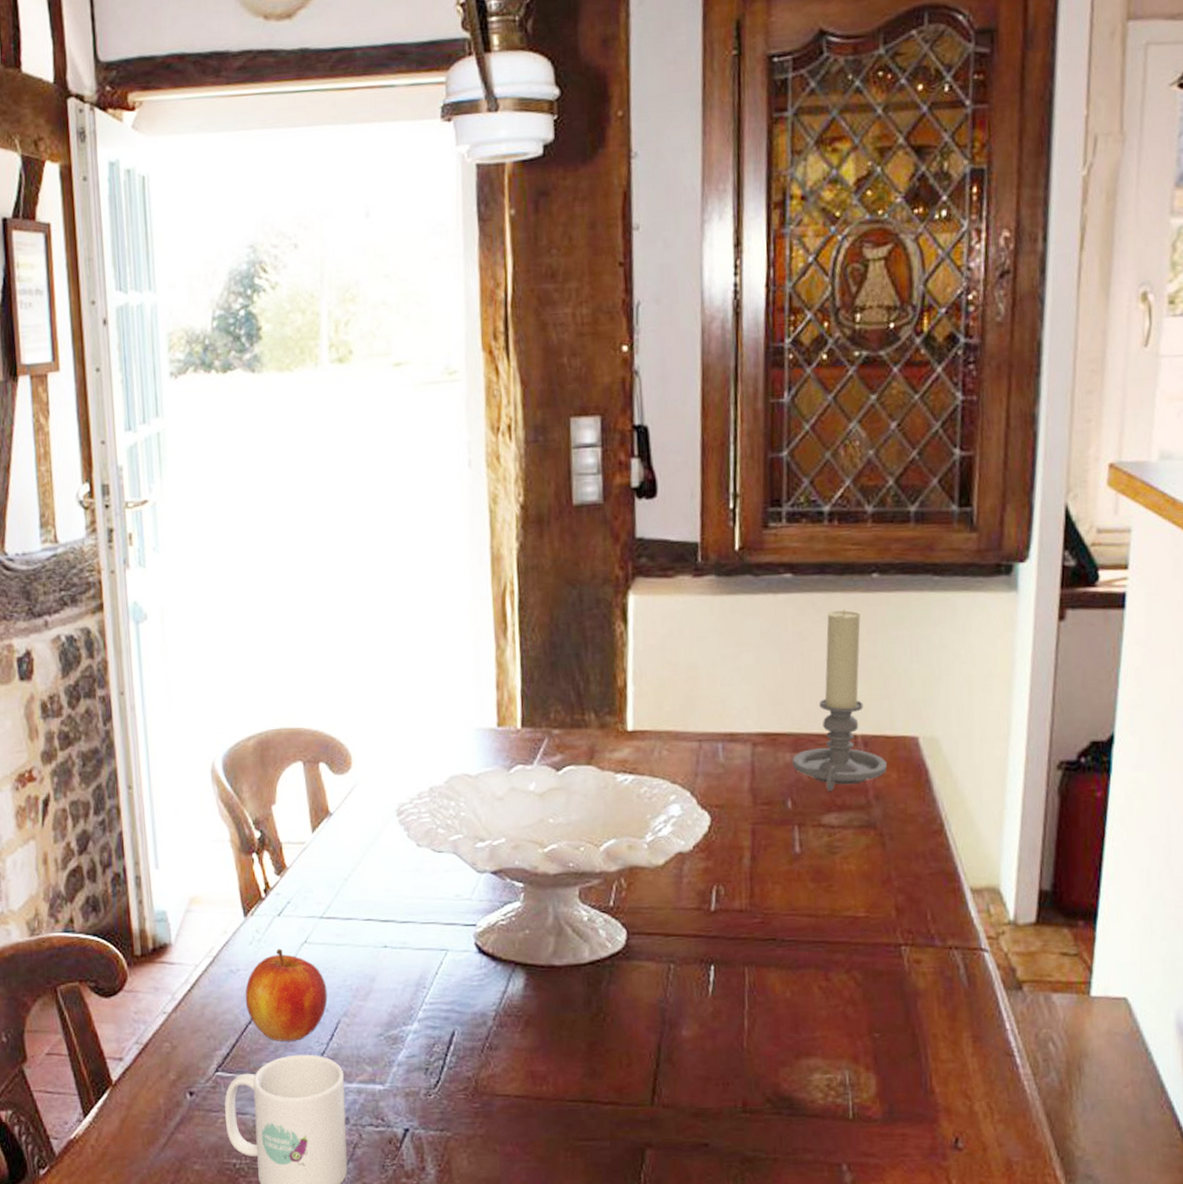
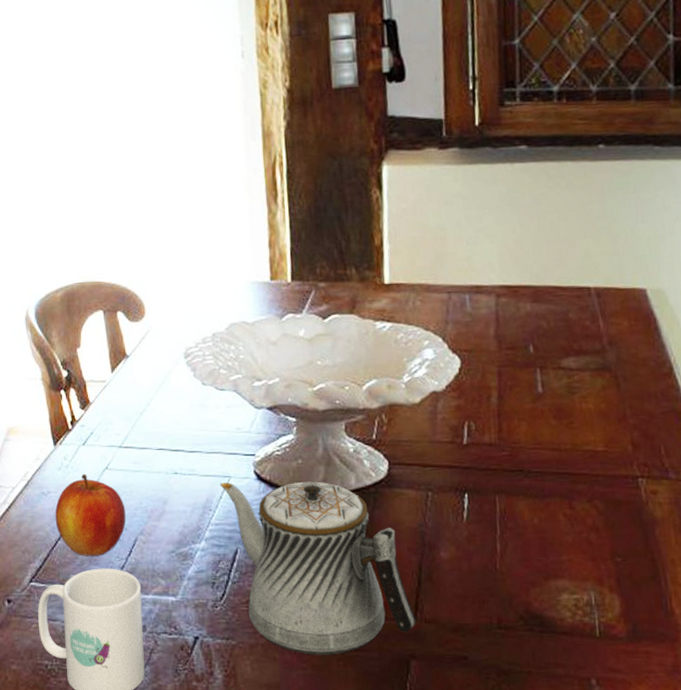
teapot: none [436,954,653,1146] -> present [220,481,416,655]
candle holder: present [792,609,888,791] -> none [532,176,619,337]

